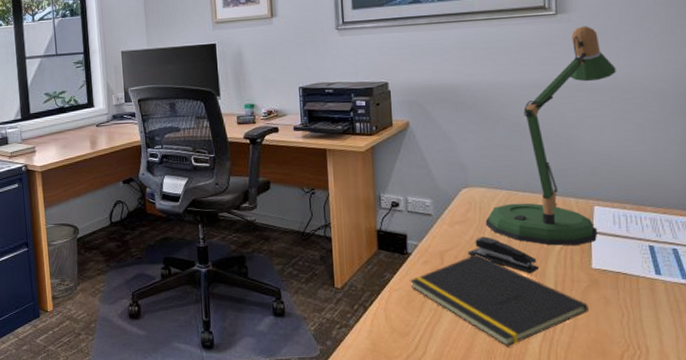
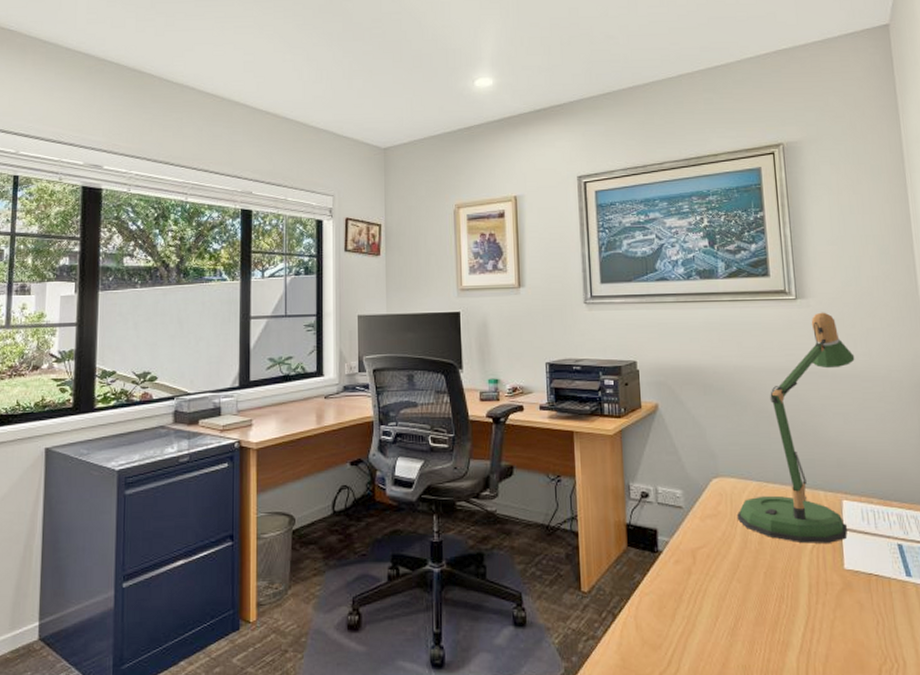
notepad: present [410,254,589,347] -> none [661,553,844,661]
stapler: present [468,236,539,273] -> none [720,533,792,574]

